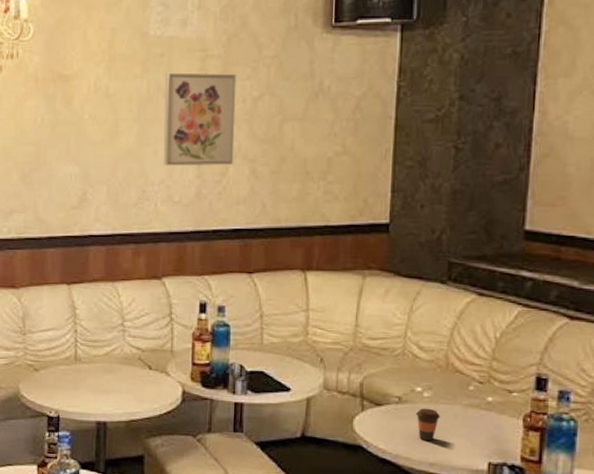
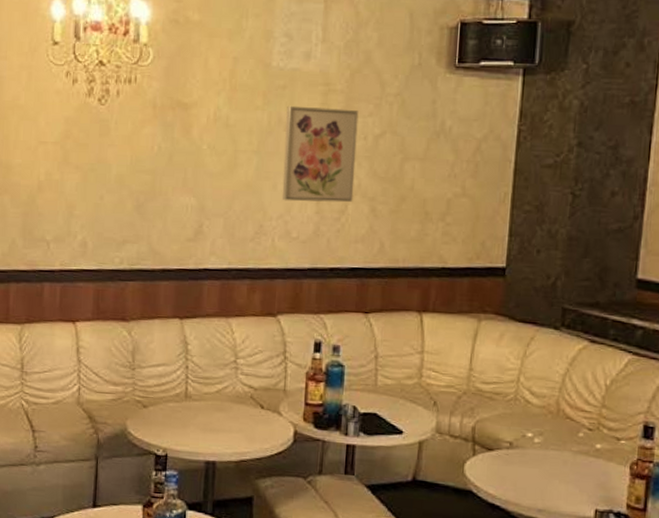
coffee cup: present [416,408,440,441] -> none [526,453,550,487]

